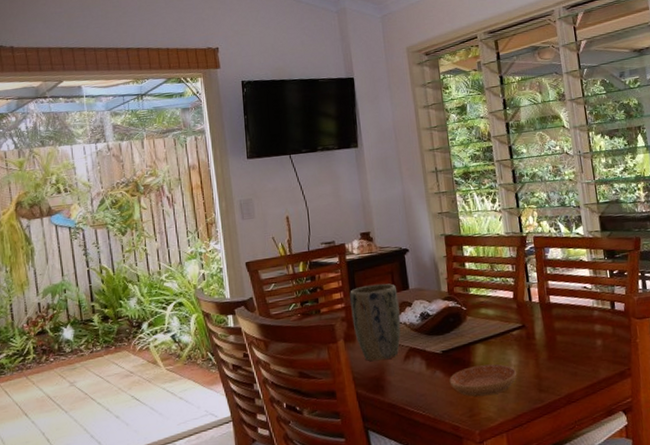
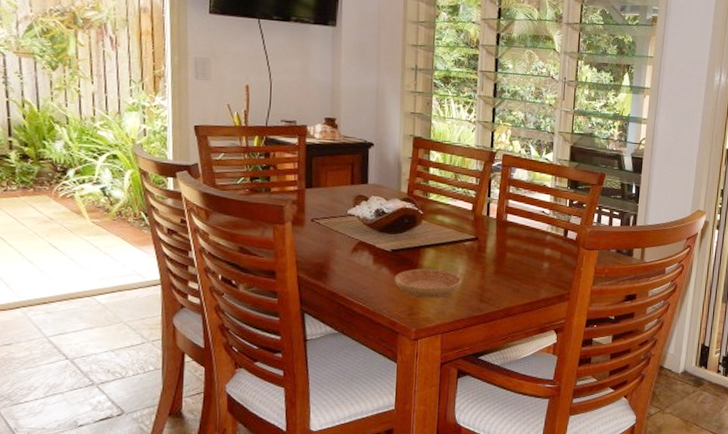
plant pot: present [350,283,401,362] -> none [303,172,356,249]

